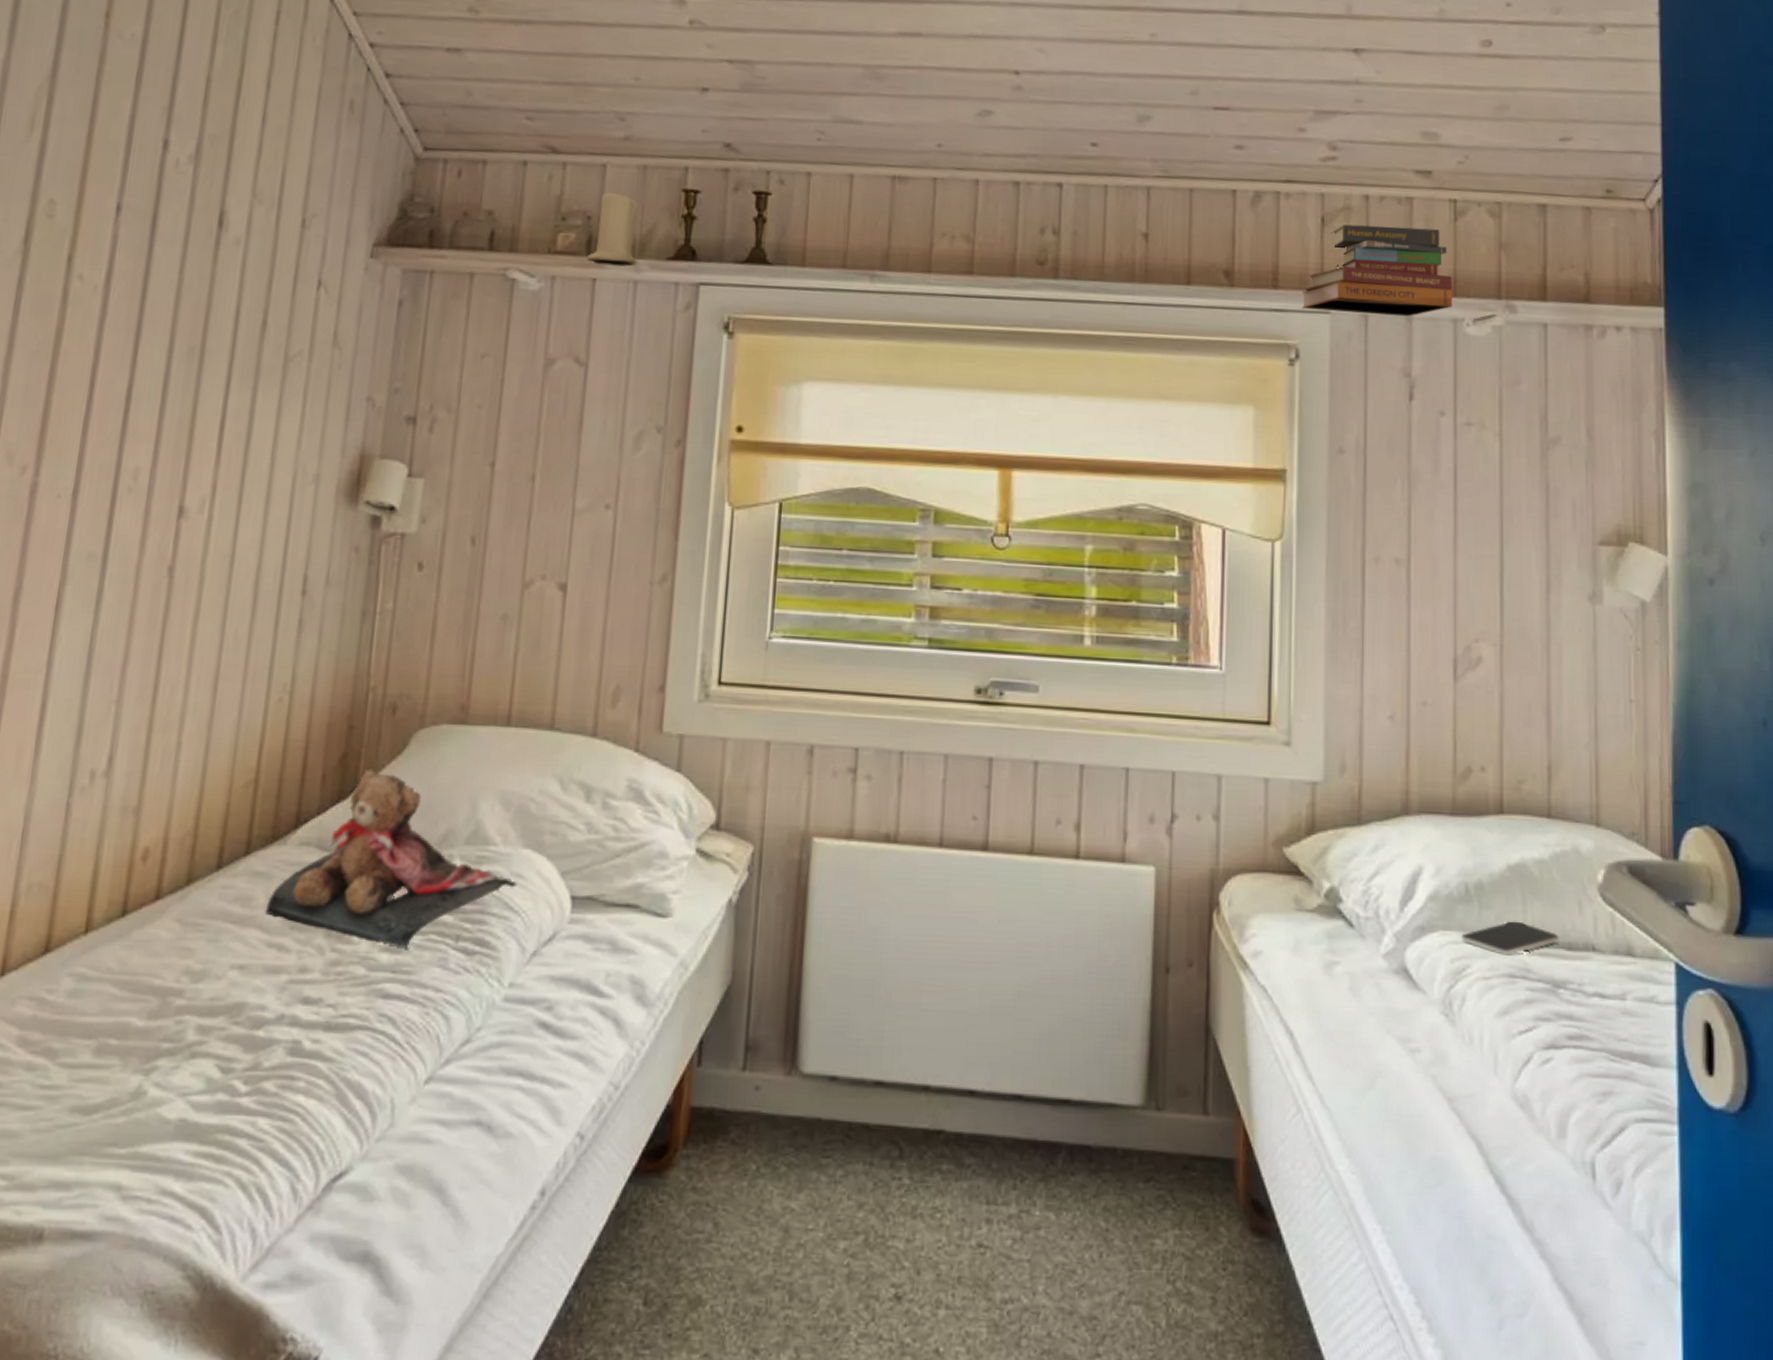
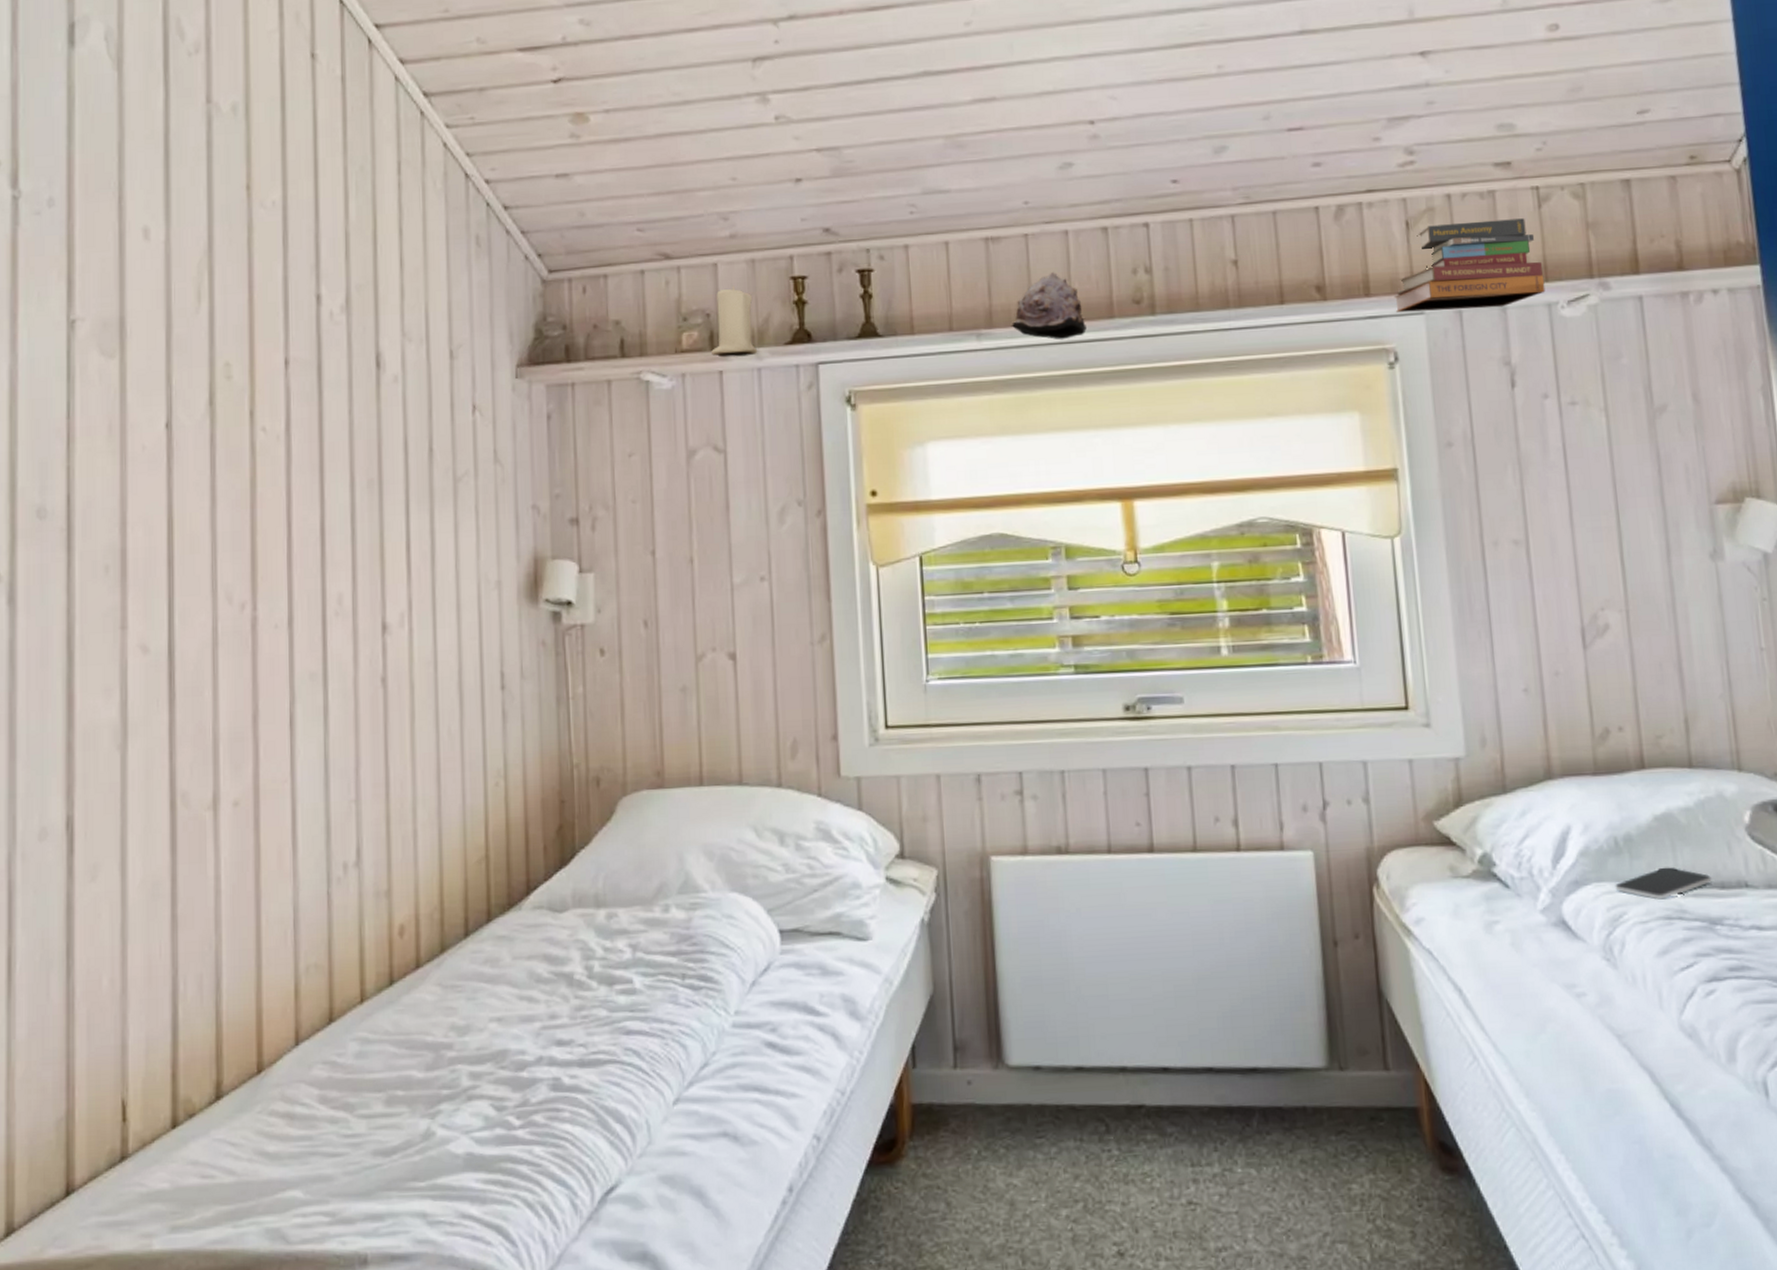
teddy bear: present [266,767,517,947] -> none [513,834,729,989]
seashell: none [909,221,986,293] -> present [1012,272,1087,340]

